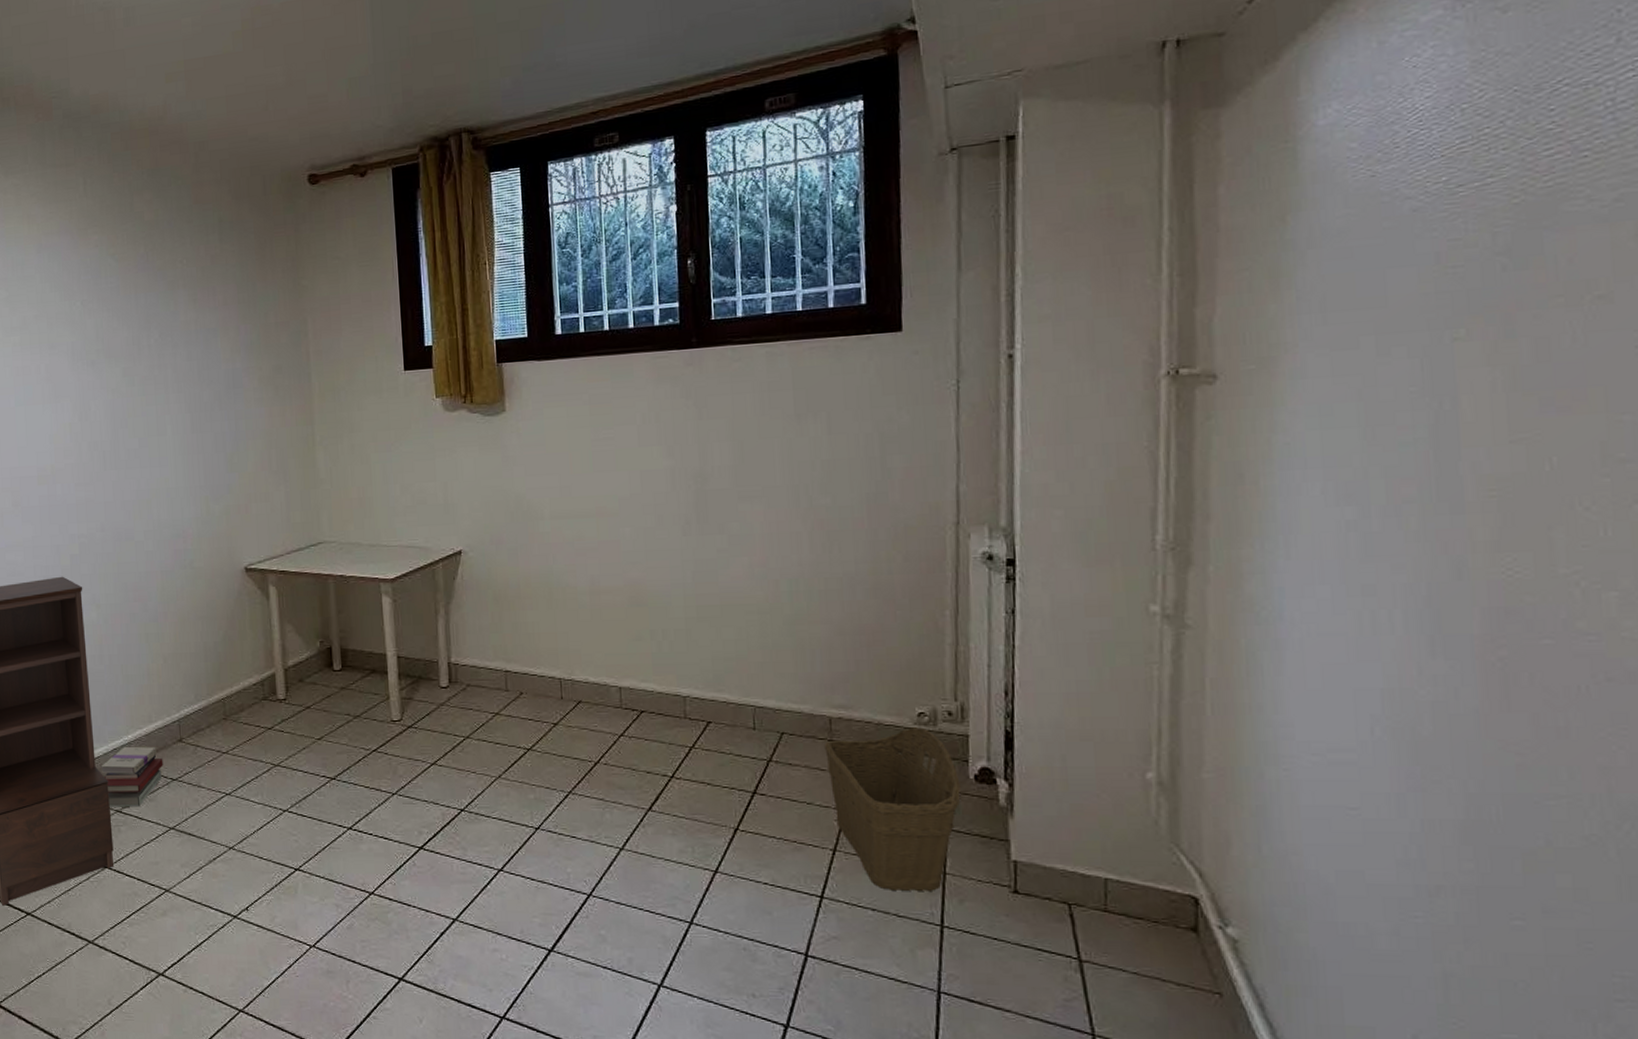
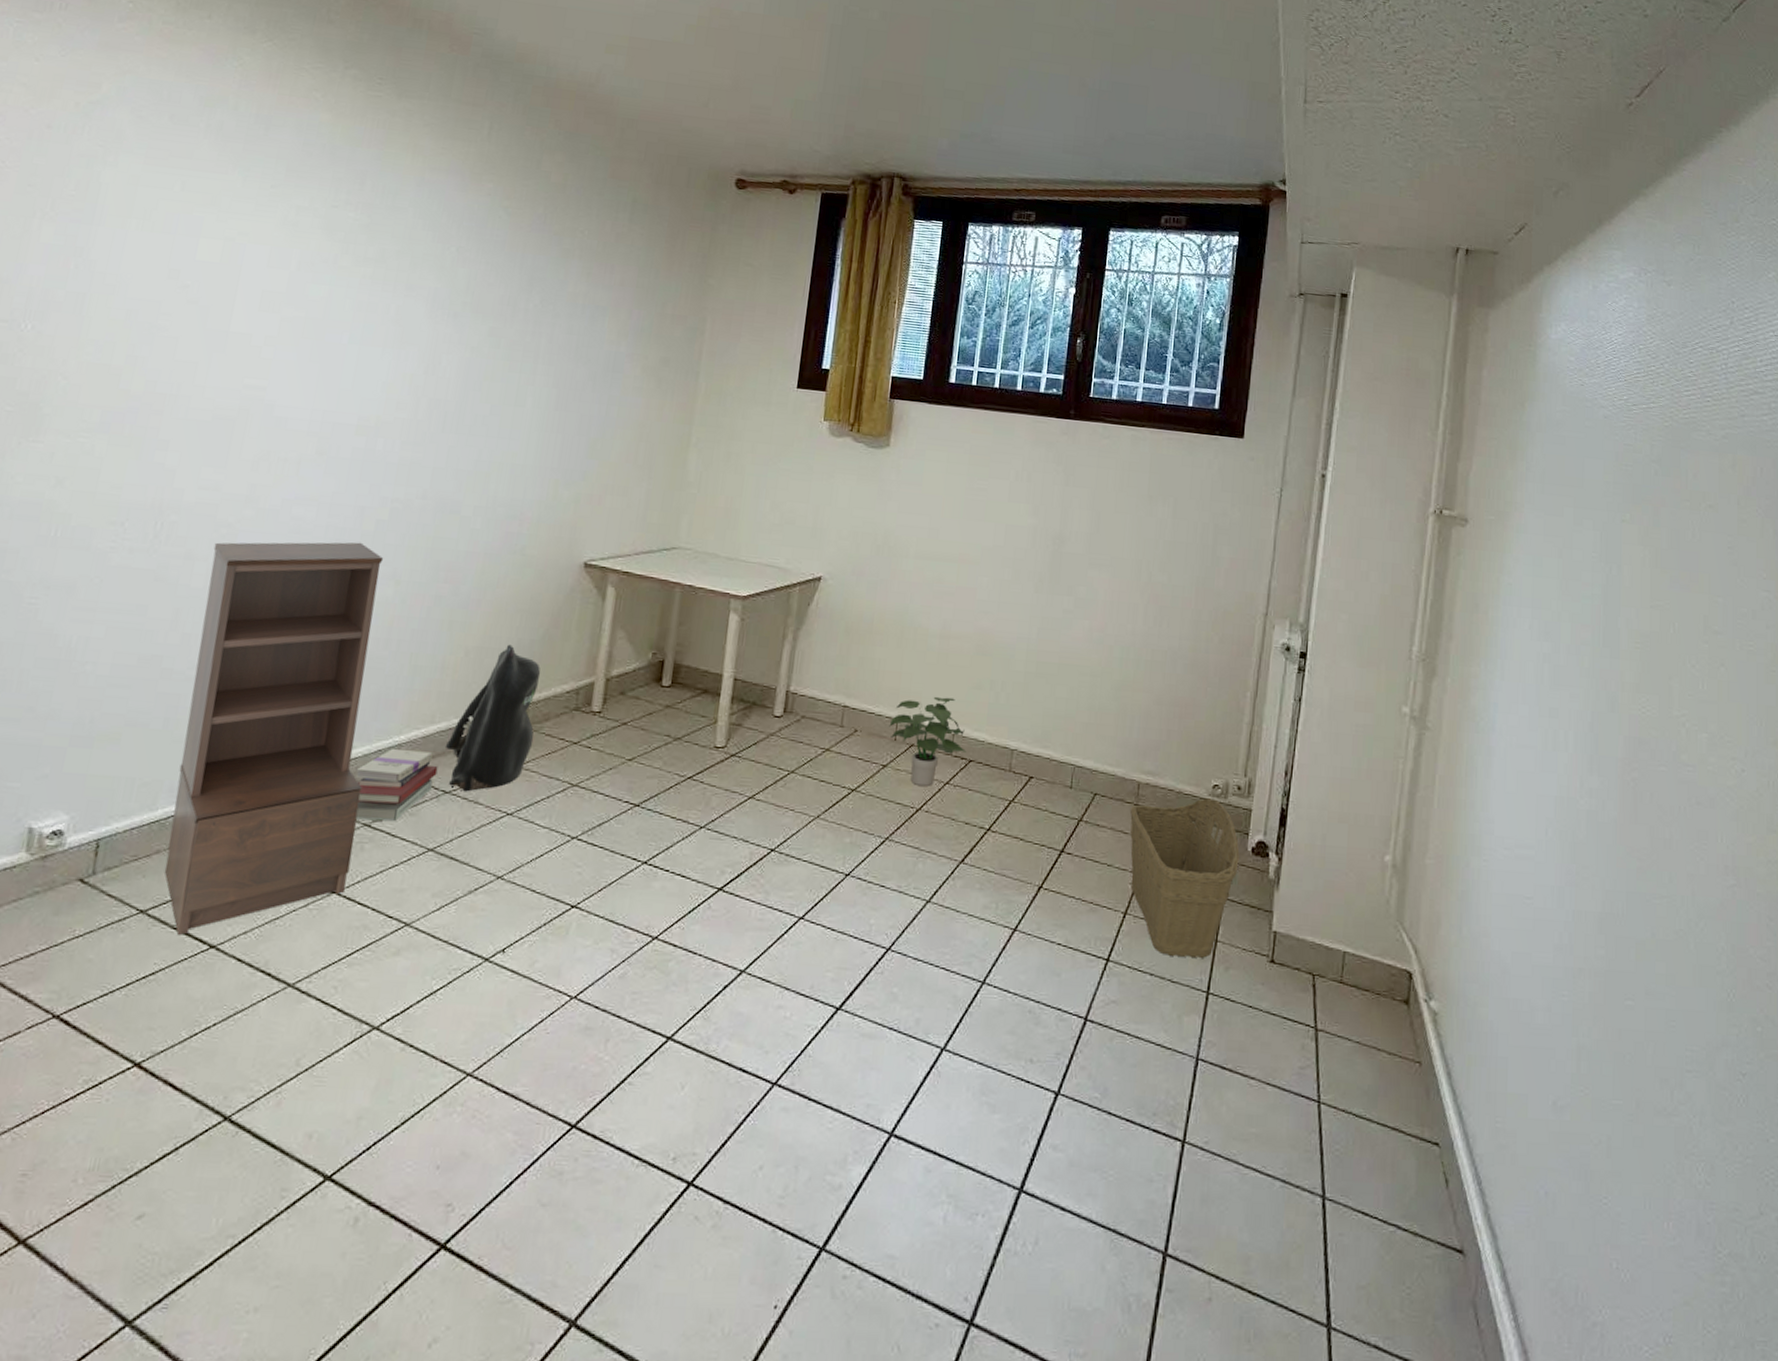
backpack: none [164,648,235,778] -> present [444,644,541,792]
potted plant: none [553,652,637,741] -> present [889,696,967,787]

